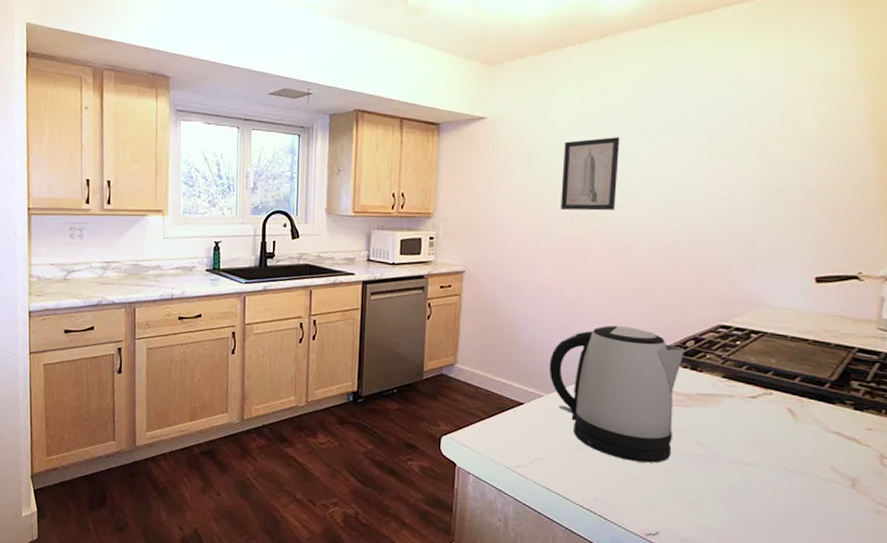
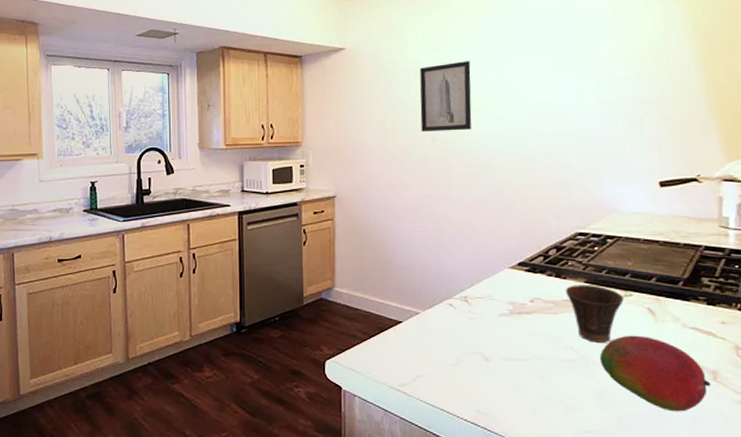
kettle: present [549,326,685,463] -> none [423,240,549,371]
cup: none [701,379,763,441] -> present [566,285,624,343]
fruit: none [730,434,849,517] -> present [599,335,711,412]

